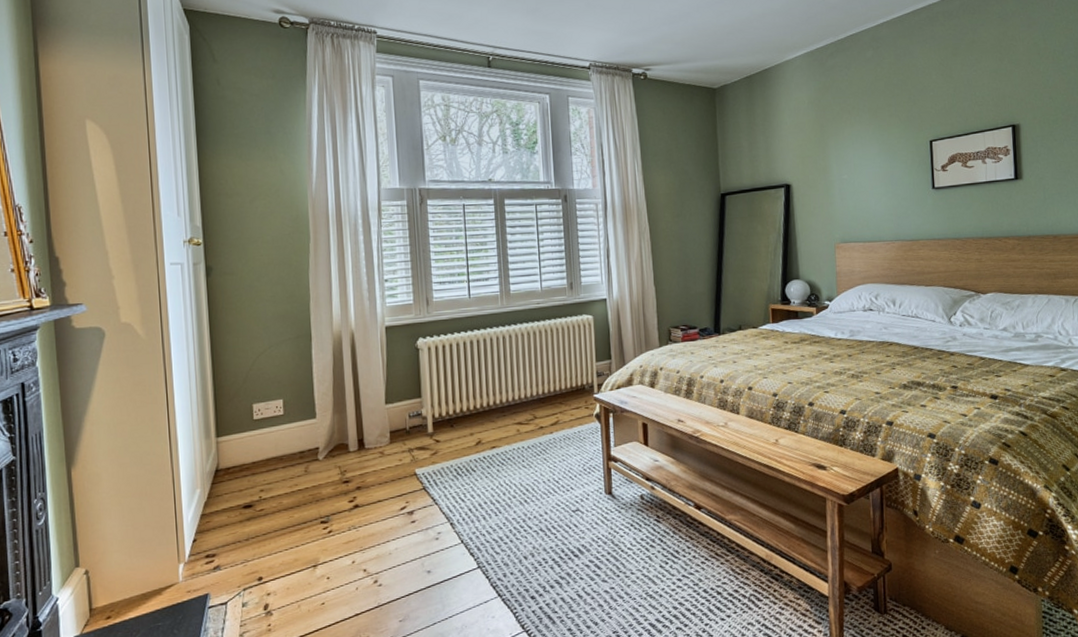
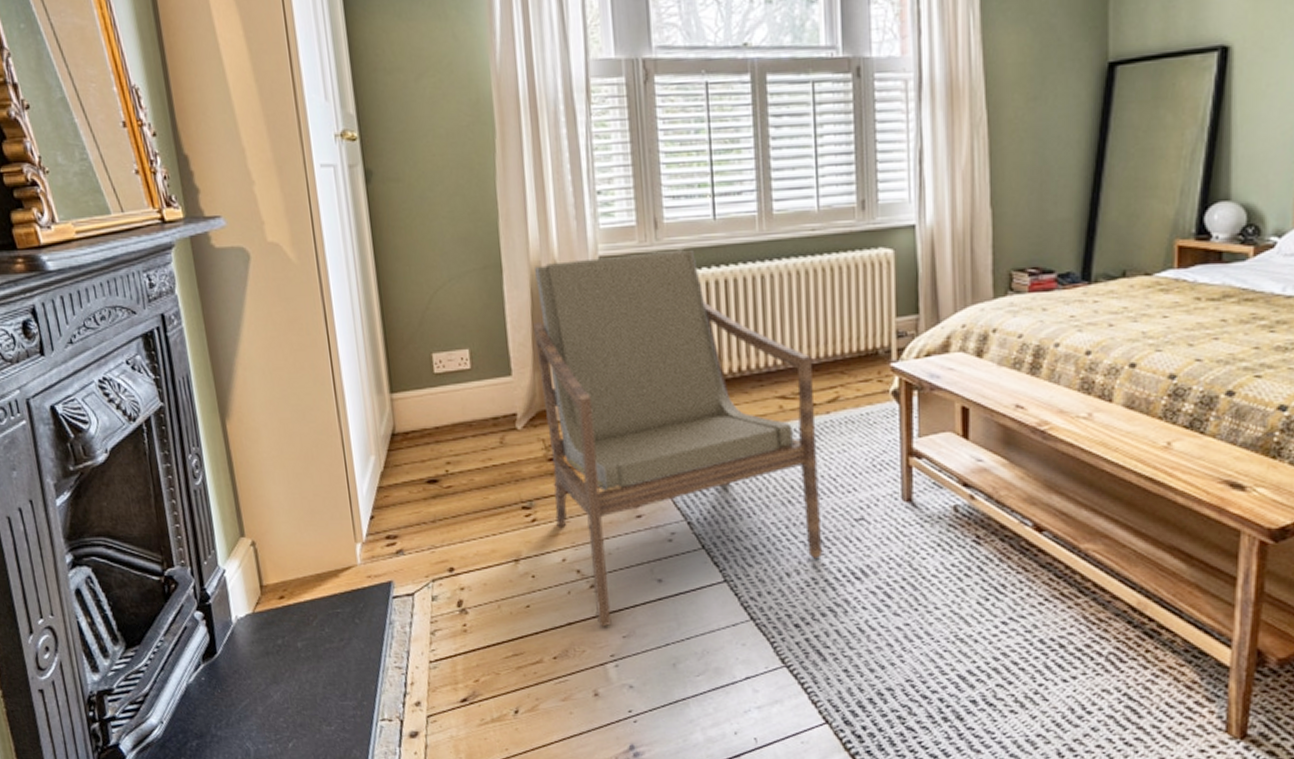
armchair: none [334,319,550,615] -> present [533,249,822,627]

